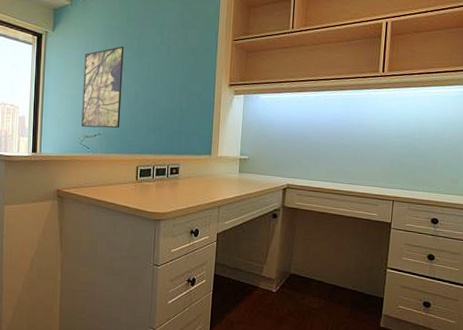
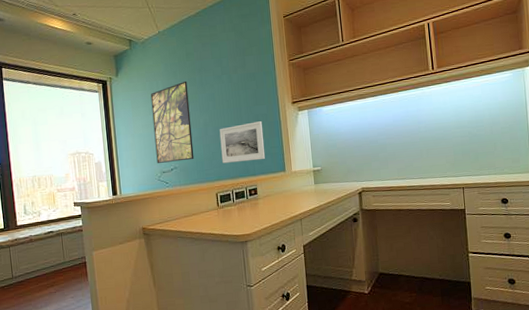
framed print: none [147,99,195,140] -> present [219,121,266,164]

